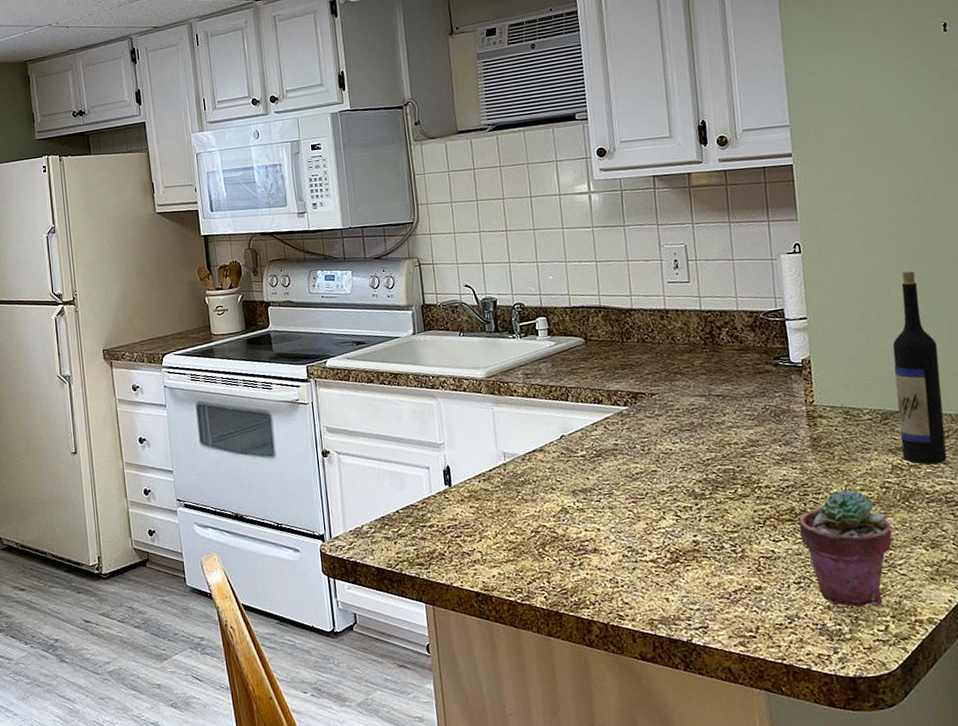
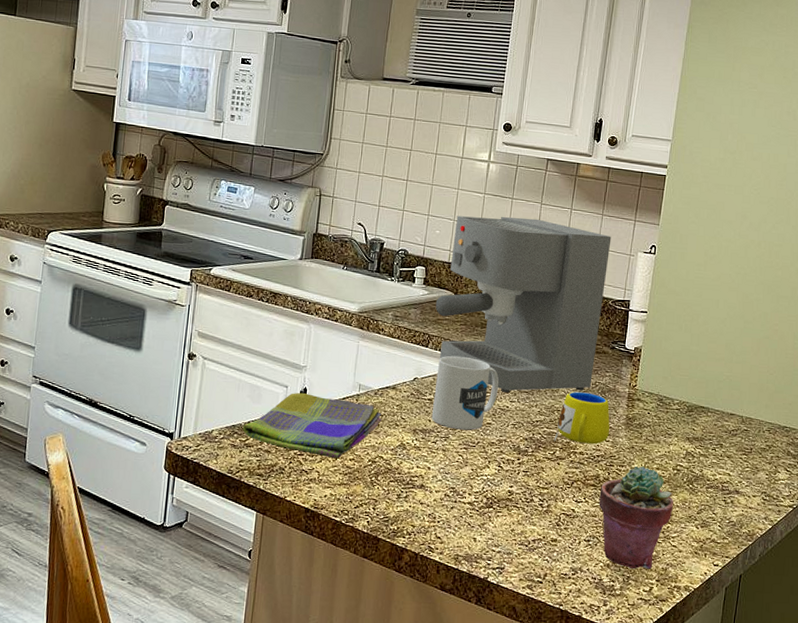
dish towel: none [392,471,536,535] -> present [242,393,382,459]
coffee maker: none [565,241,761,435] -> present [435,216,612,393]
mug: none [583,403,657,484] -> present [431,355,499,430]
mug: none [731,418,796,479] -> present [554,391,610,445]
wine bottle: present [892,271,947,464] -> none [696,288,745,456]

